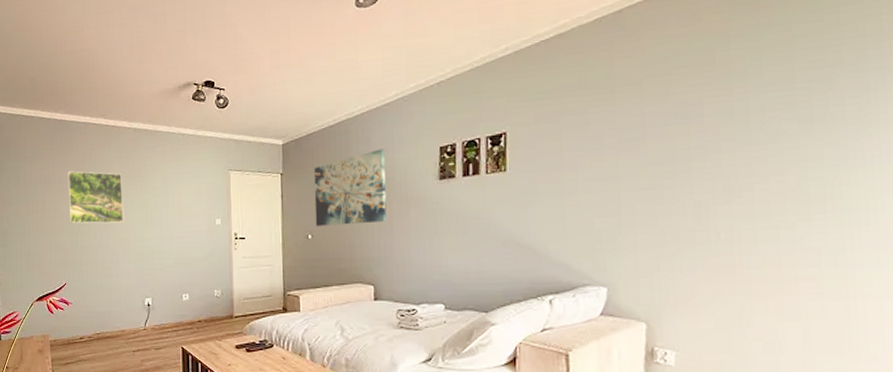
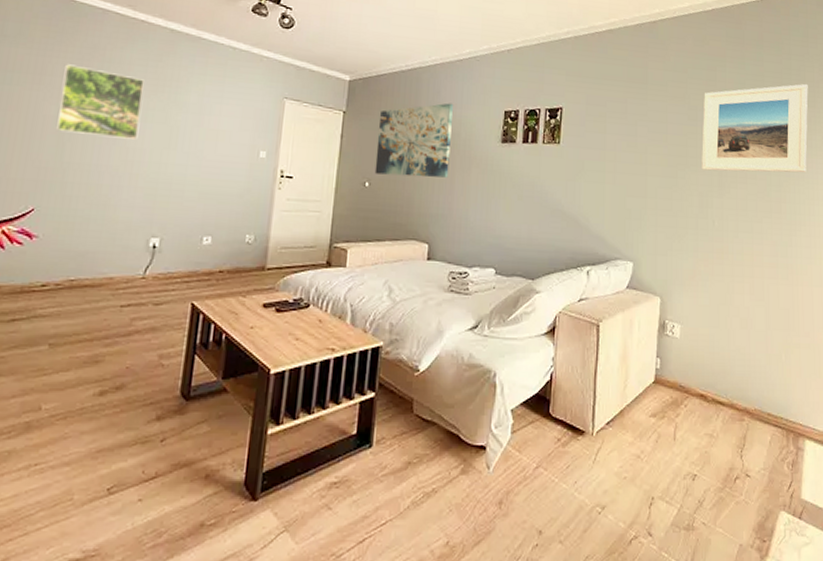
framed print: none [696,40,872,175] -> present [702,84,808,173]

